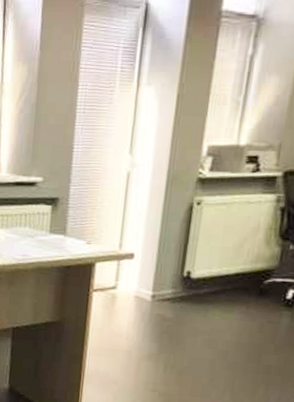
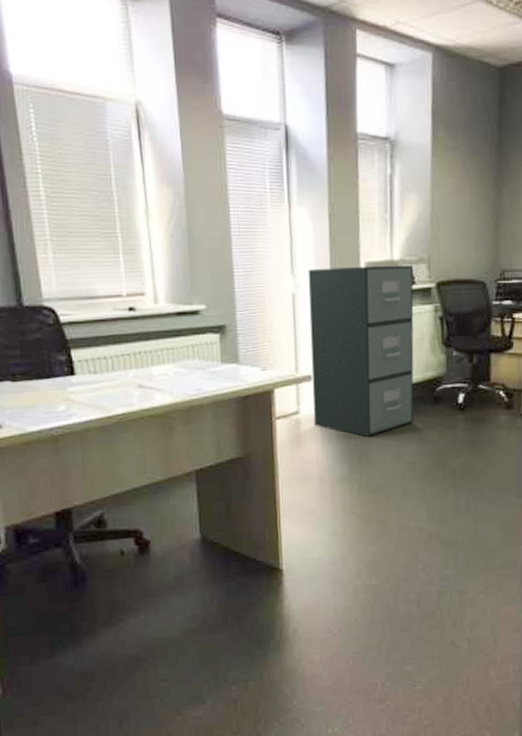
filing cabinet: none [129,149,260,320] -> present [308,264,414,437]

